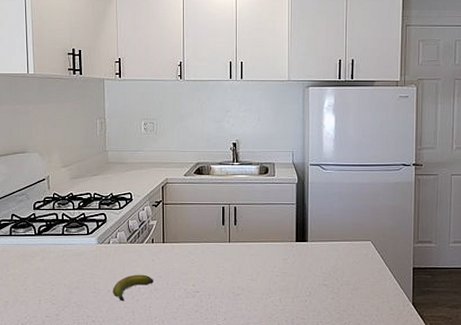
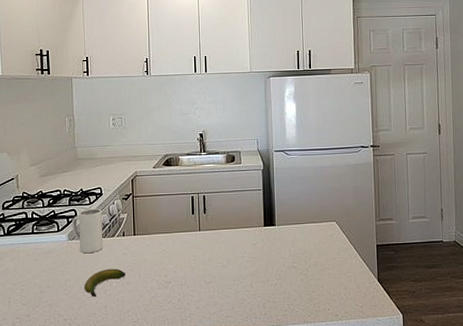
mug: none [101,213,132,258] -> present [72,208,103,254]

